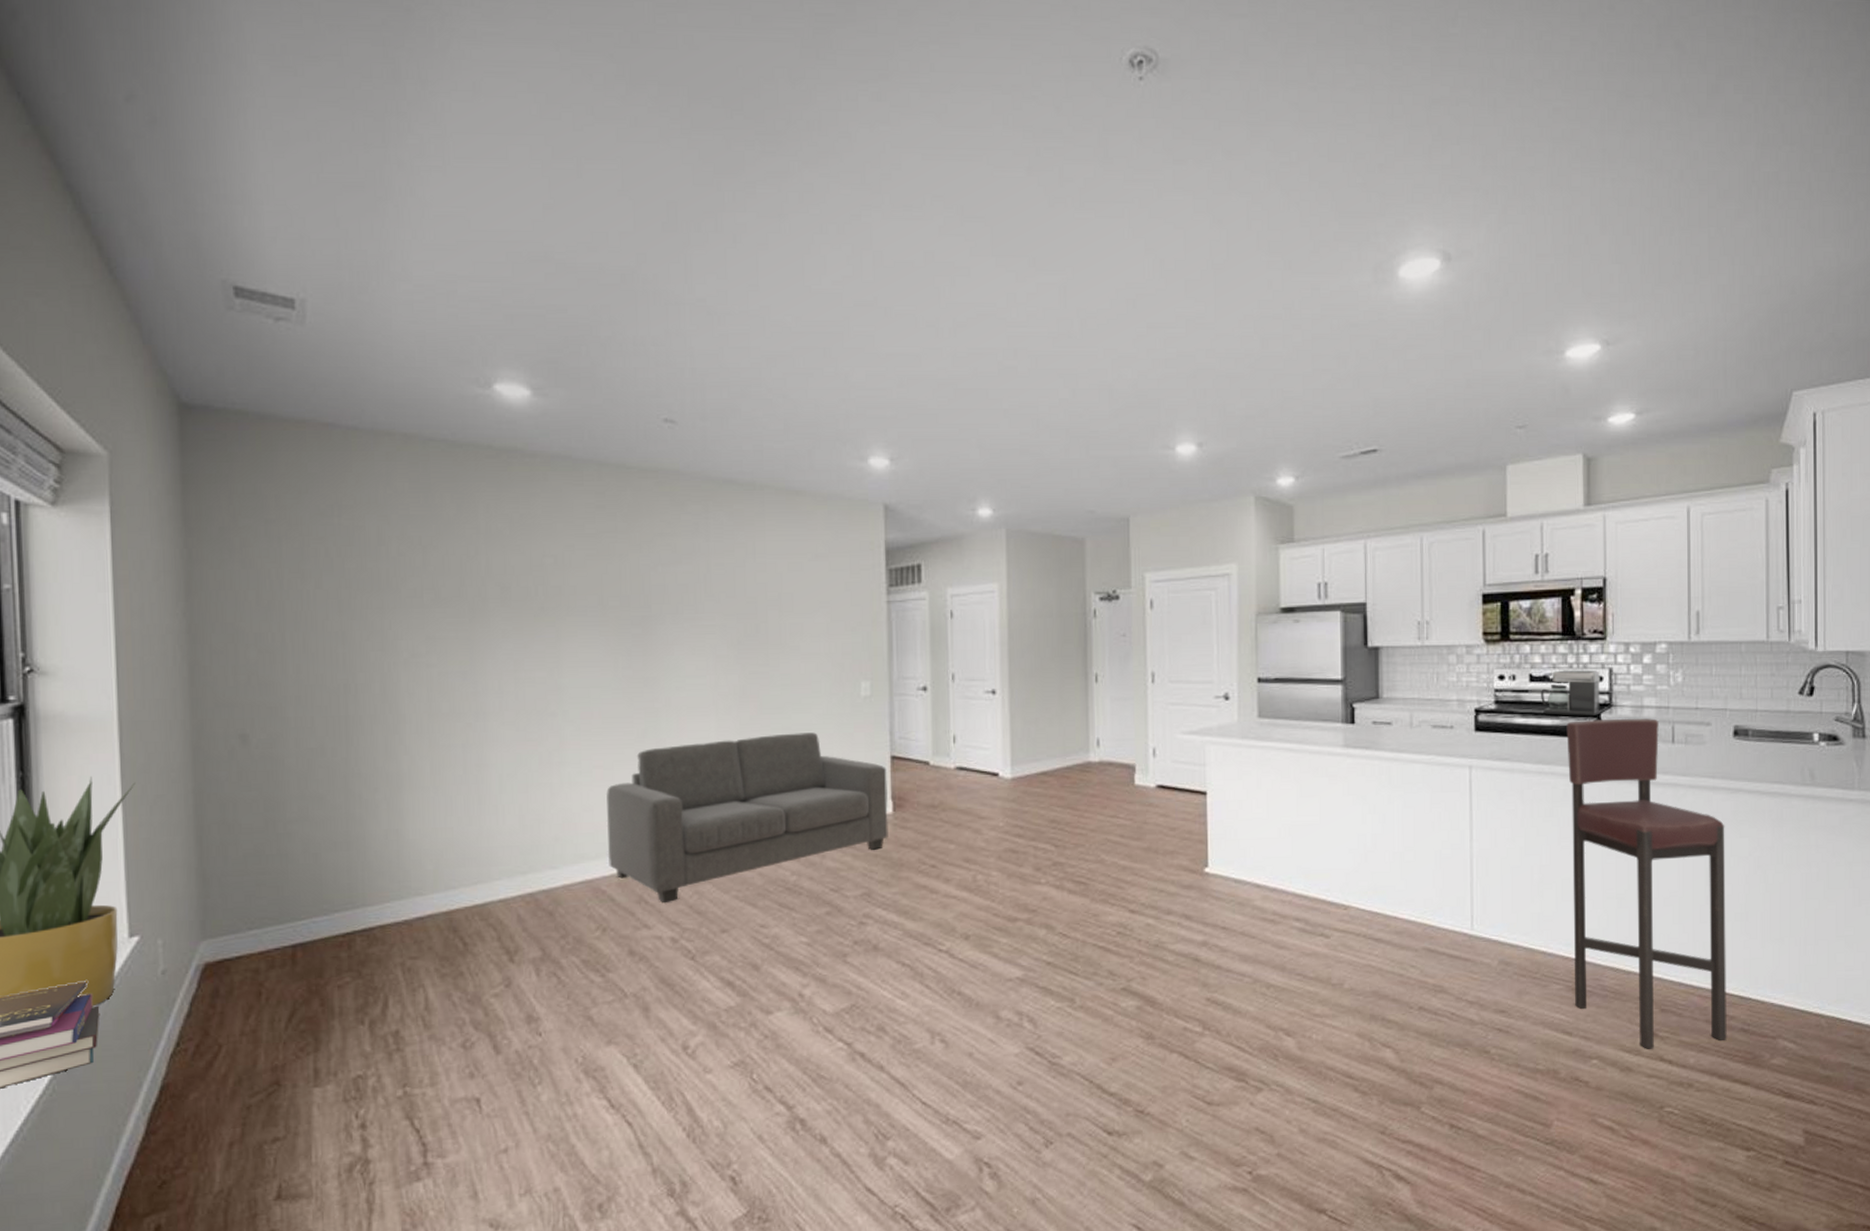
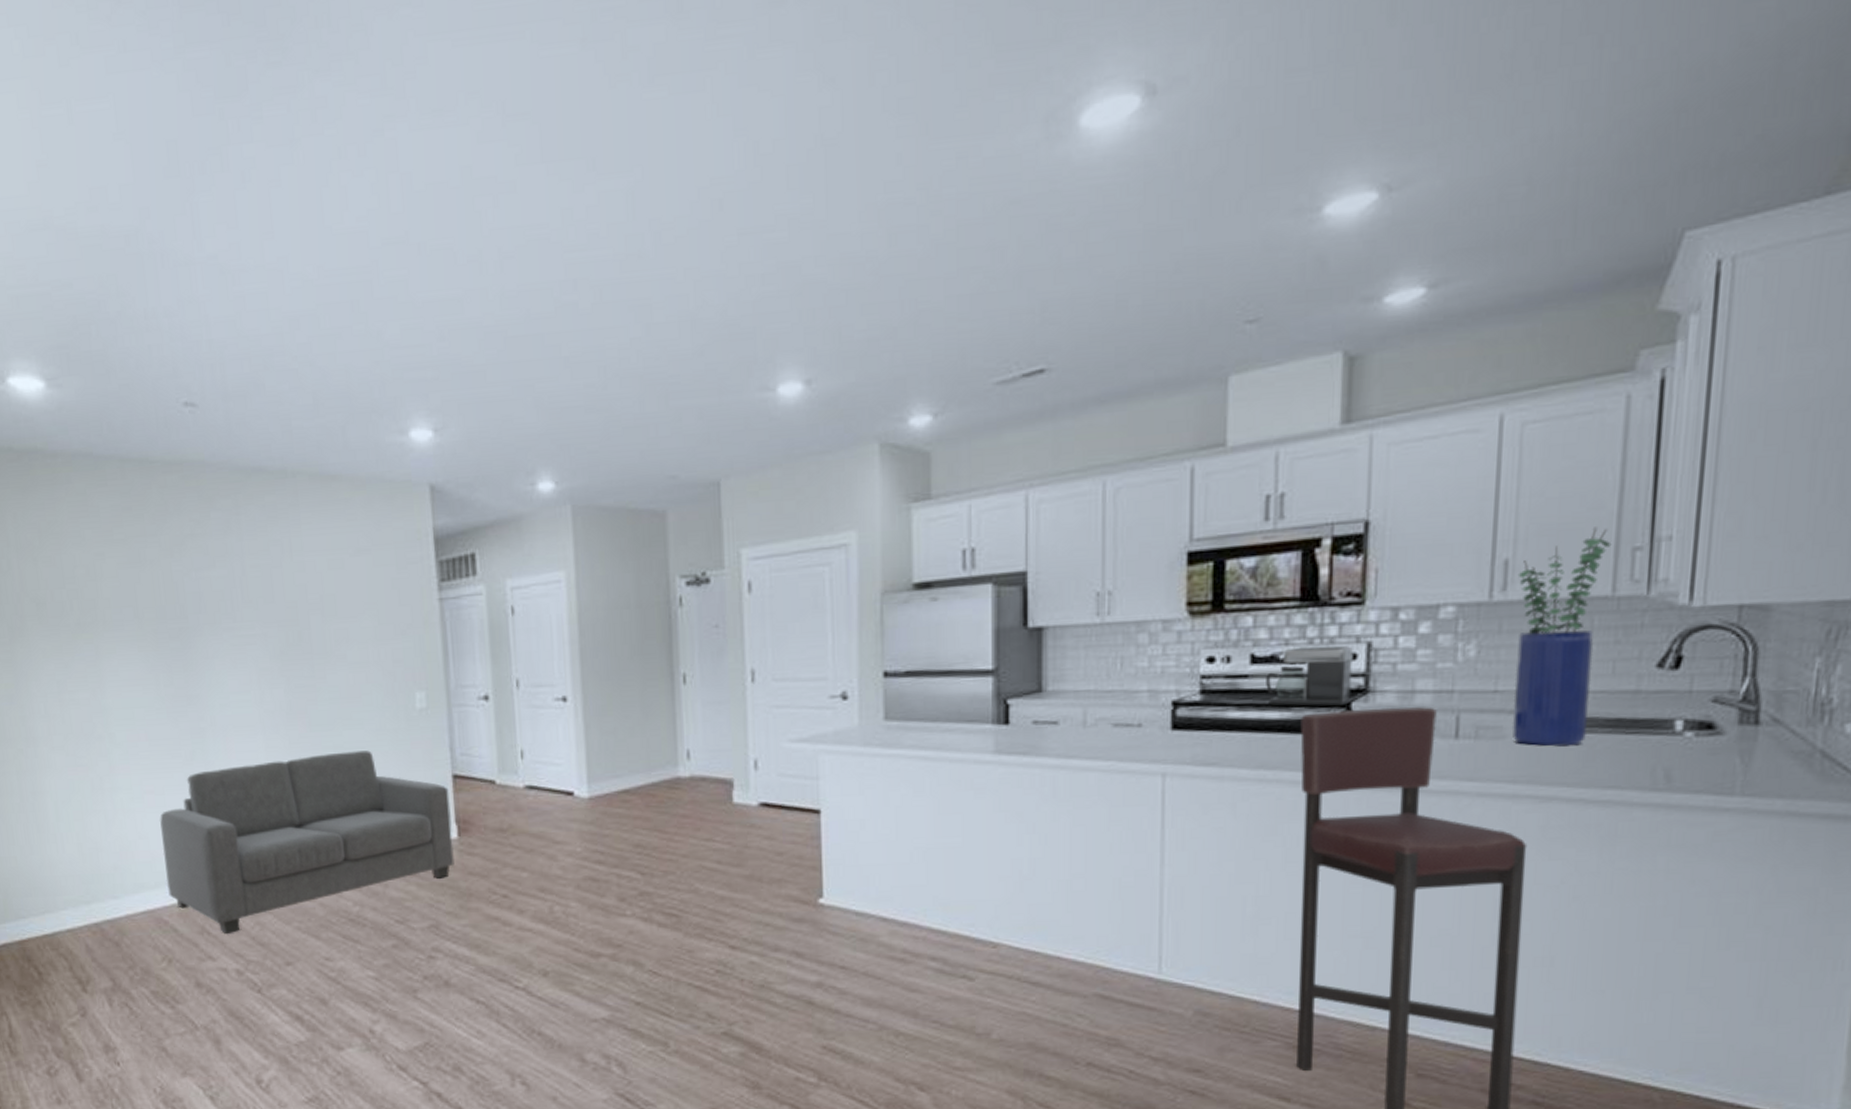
vase: none [1706,591,1764,751] -> present [1512,527,1612,747]

